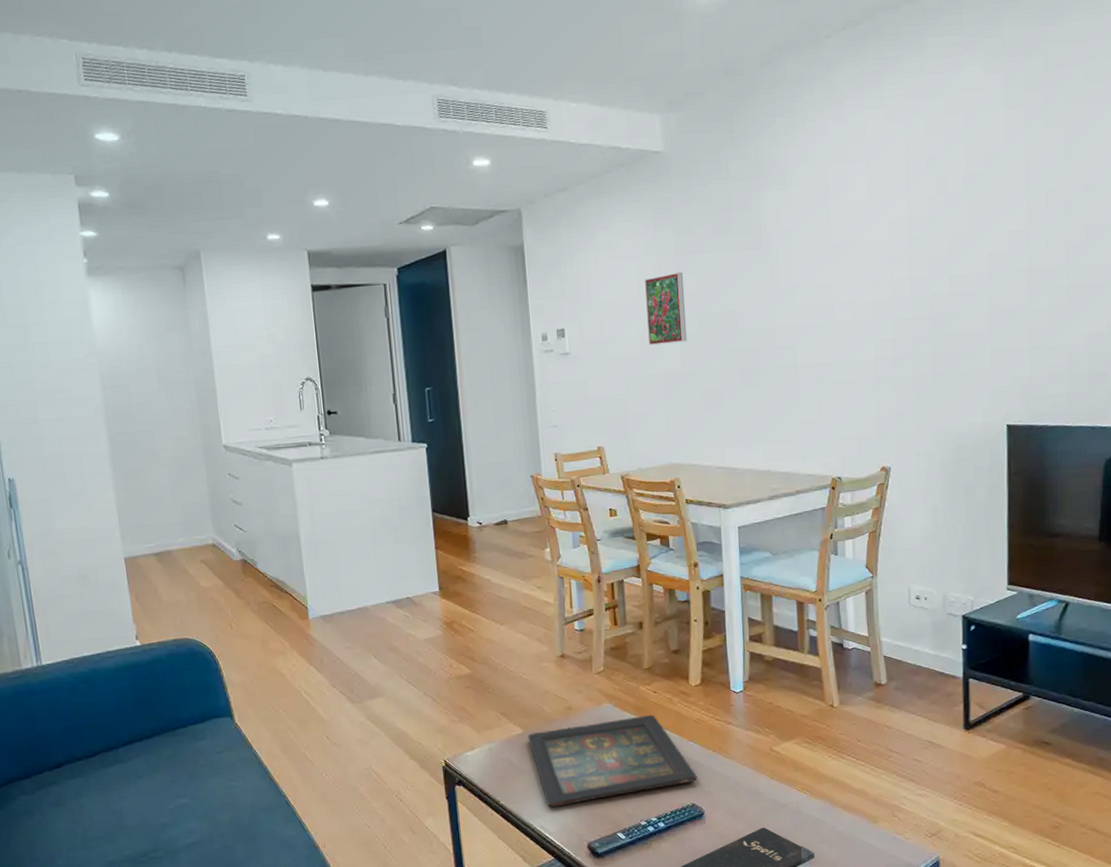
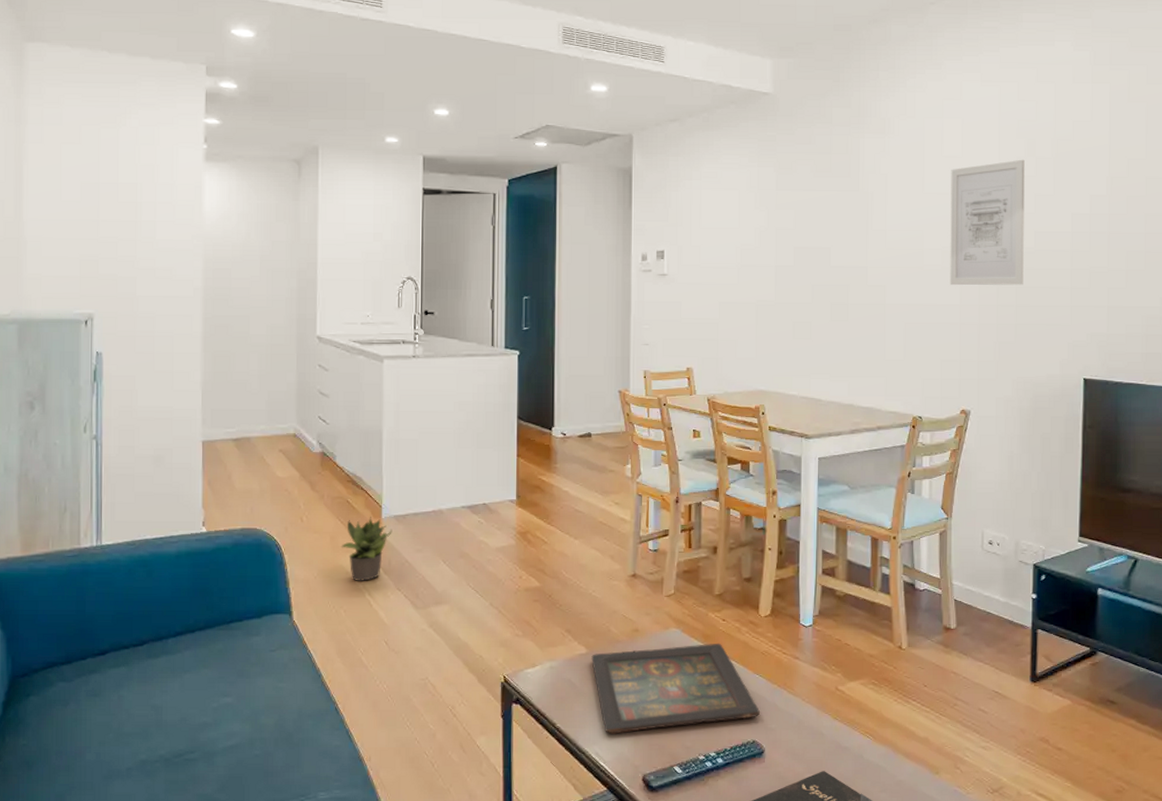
potted plant: none [272,619,321,681] -> present [340,517,392,581]
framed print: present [644,273,688,346] -> none [744,207,783,274]
wall art: none [858,199,940,340] -> present [950,159,1025,286]

